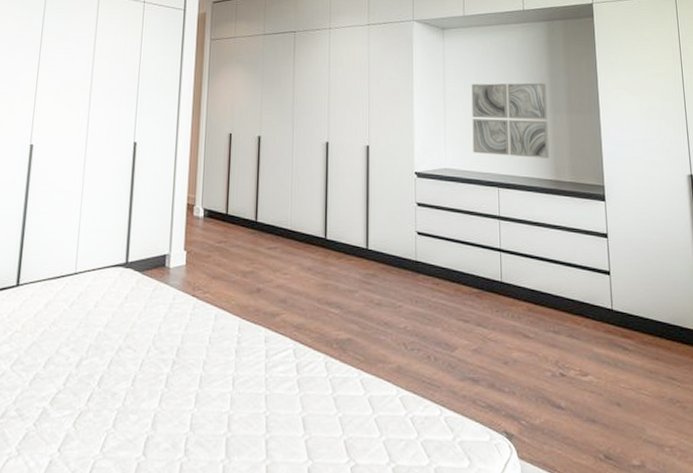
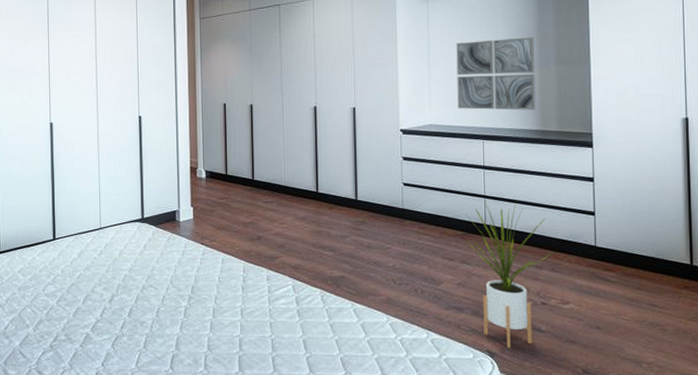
house plant: none [481,257,568,429] -> present [466,202,551,348]

